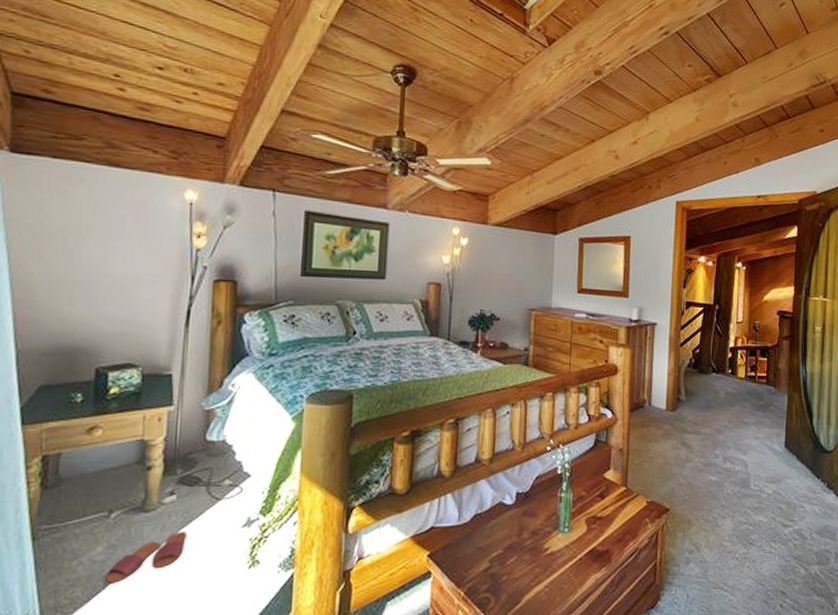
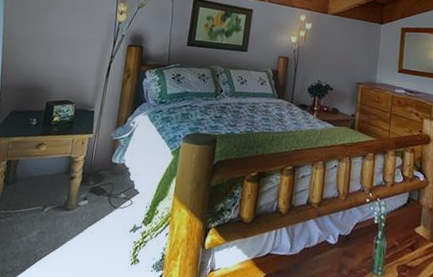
slippers: present [105,532,187,584] -> none [36,228,92,261]

